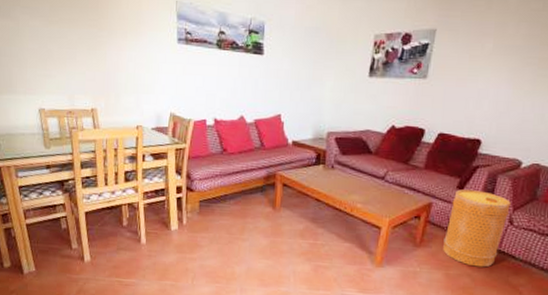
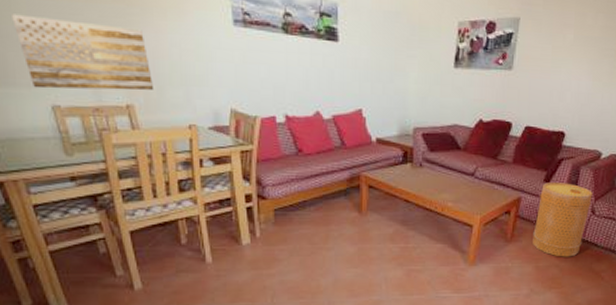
wall art: none [19,38,113,97] -> present [12,14,155,91]

